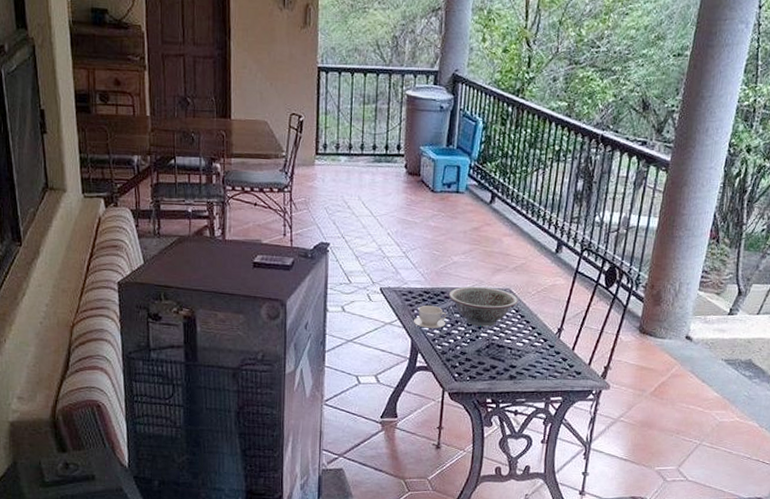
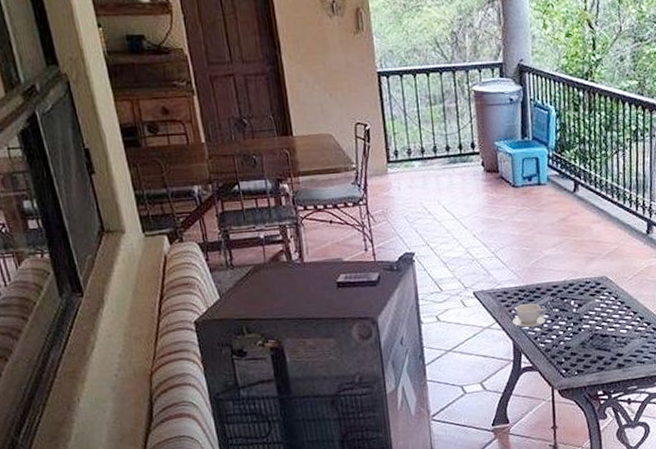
decorative bowl: present [448,286,519,327] -> none [544,277,617,319]

